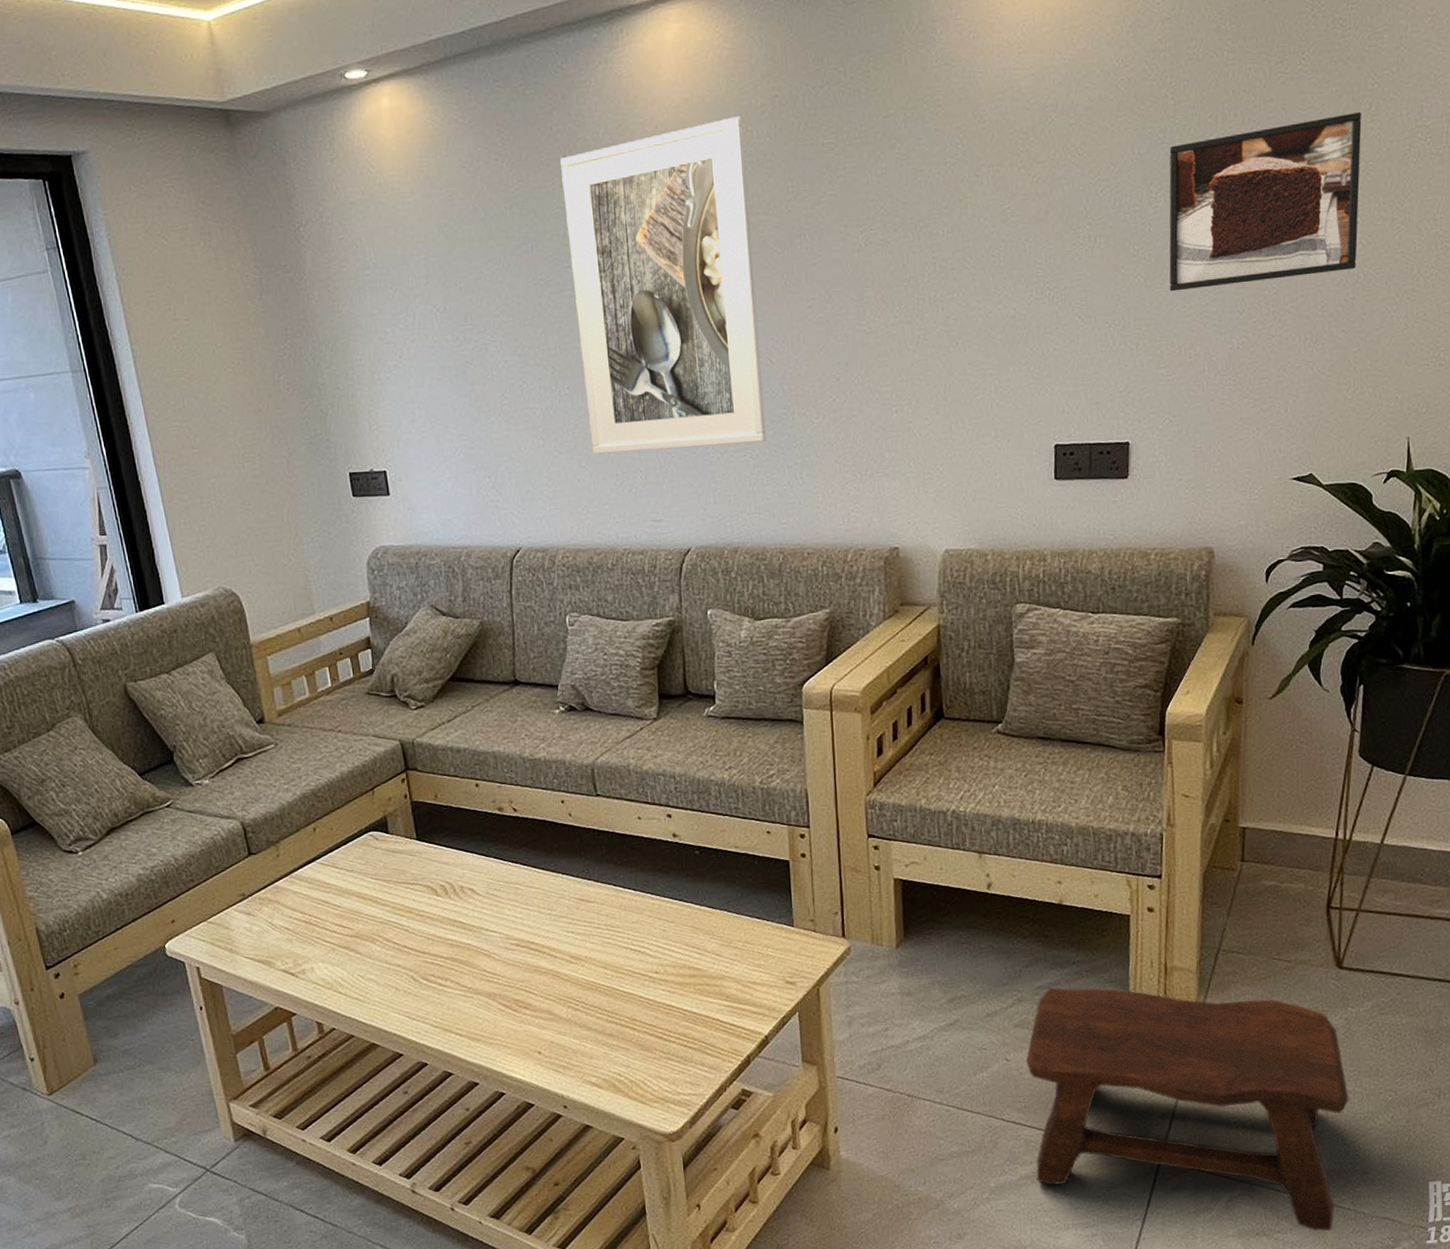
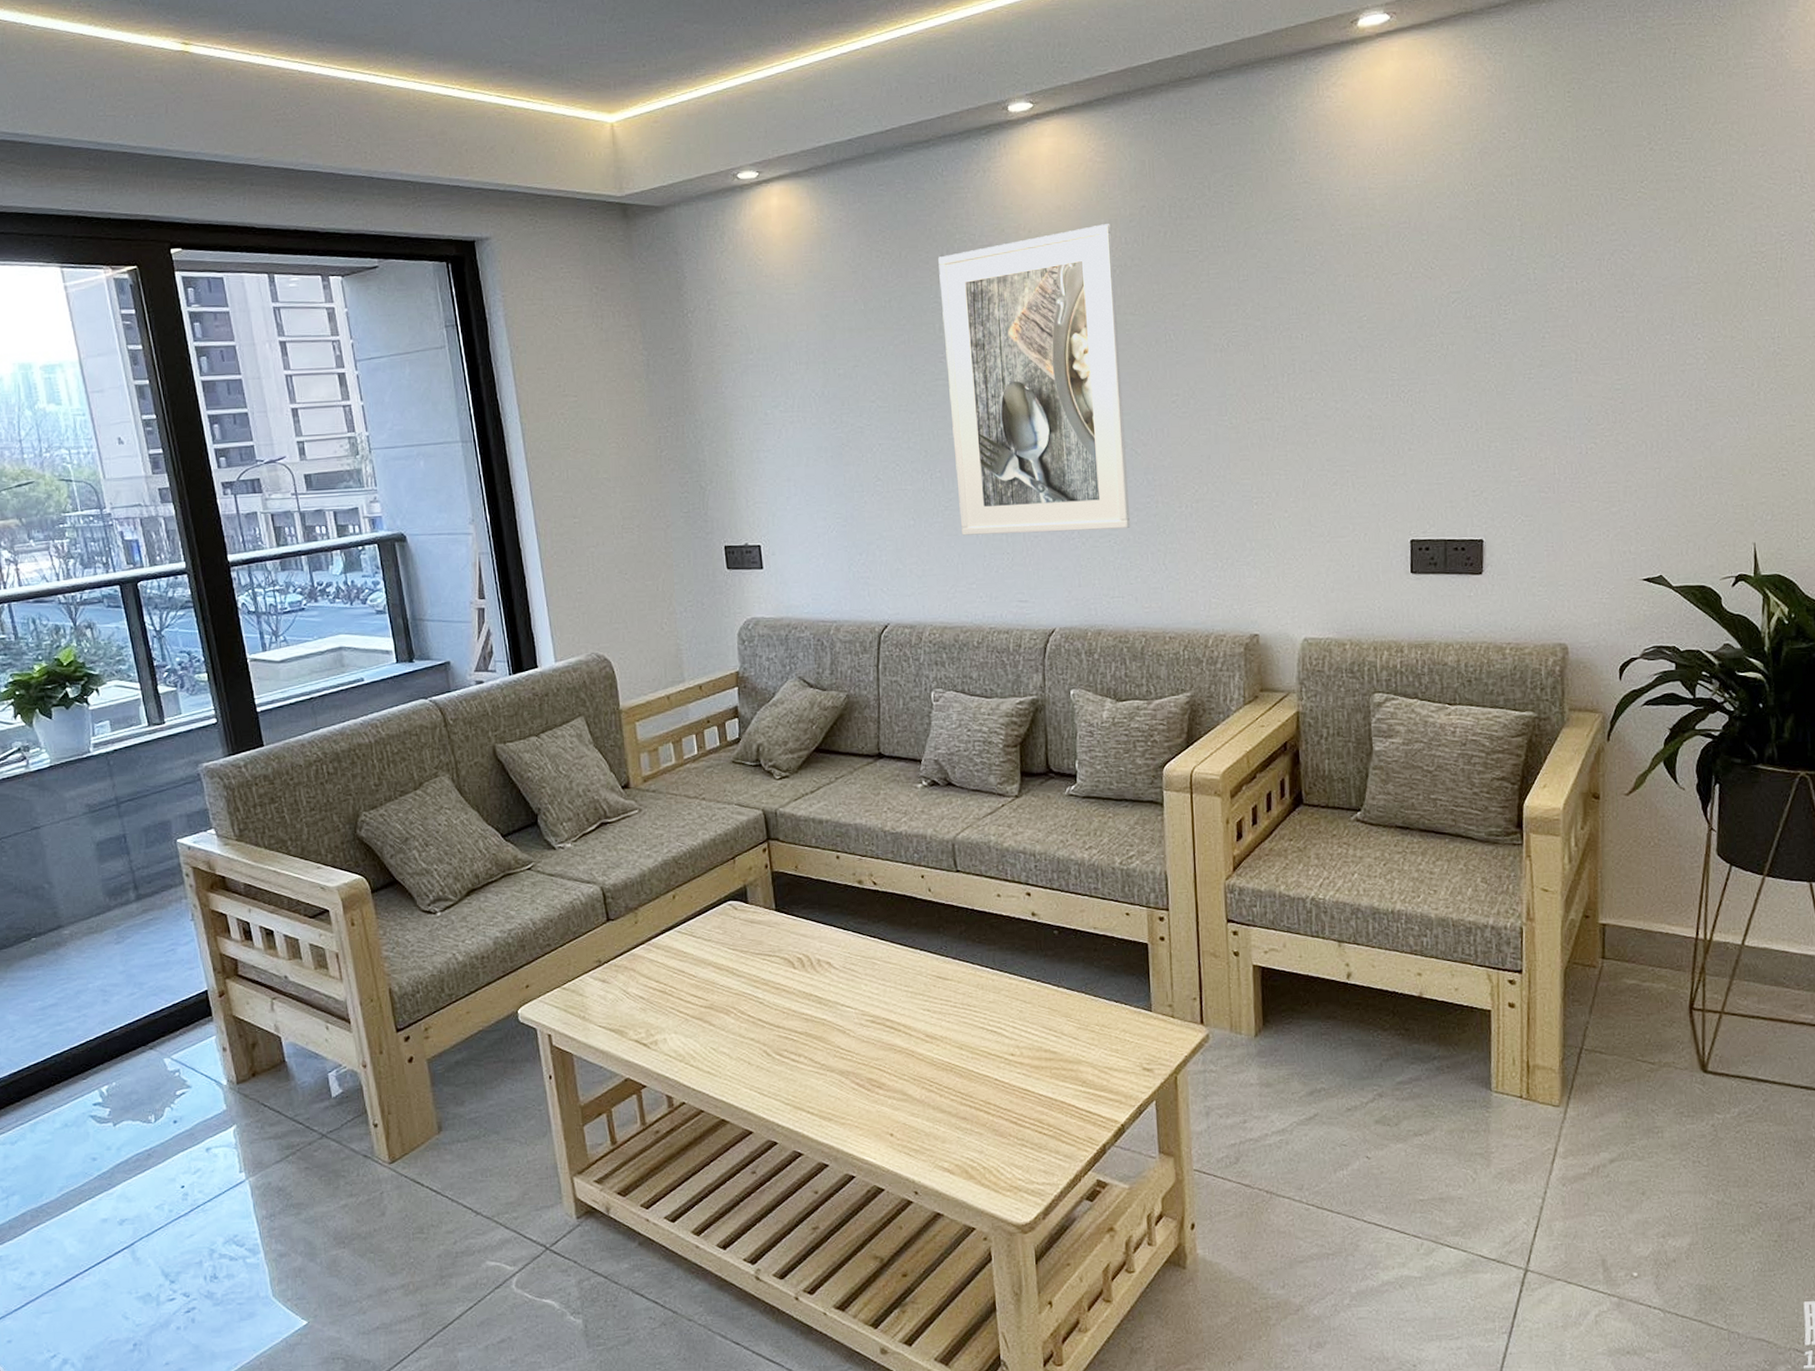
stool: present [1025,987,1349,1231] -> none [1386,1083,1719,1352]
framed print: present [1169,111,1362,292] -> none [1517,236,1700,398]

